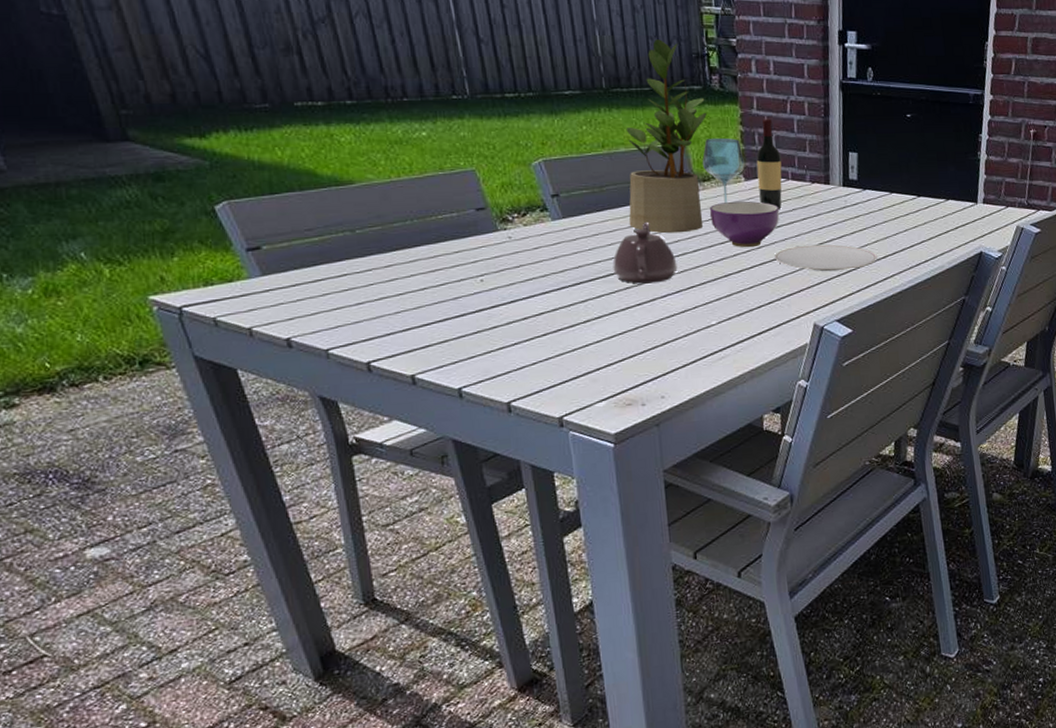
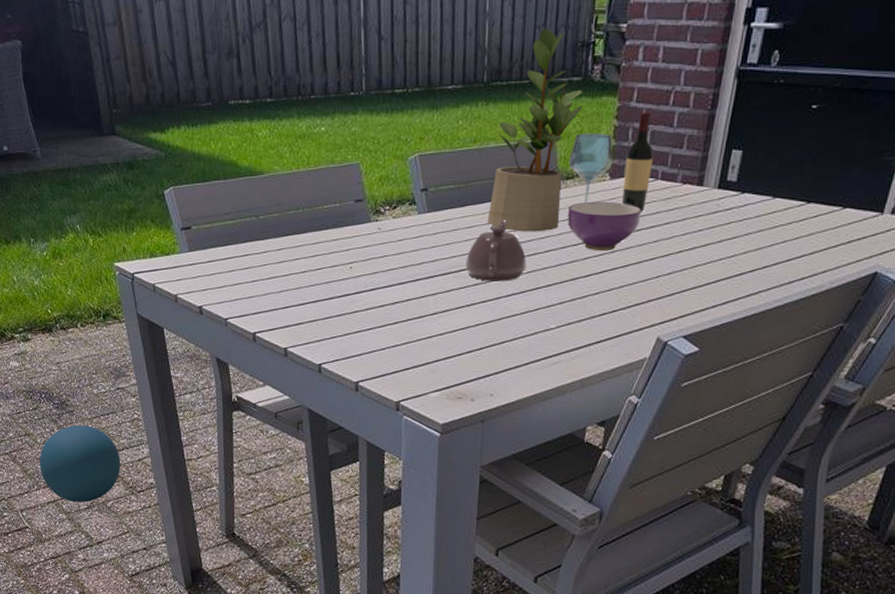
ball: none [55,504,194,608] -> present [39,424,121,502]
plate: present [773,244,878,272] -> none [626,252,744,283]

